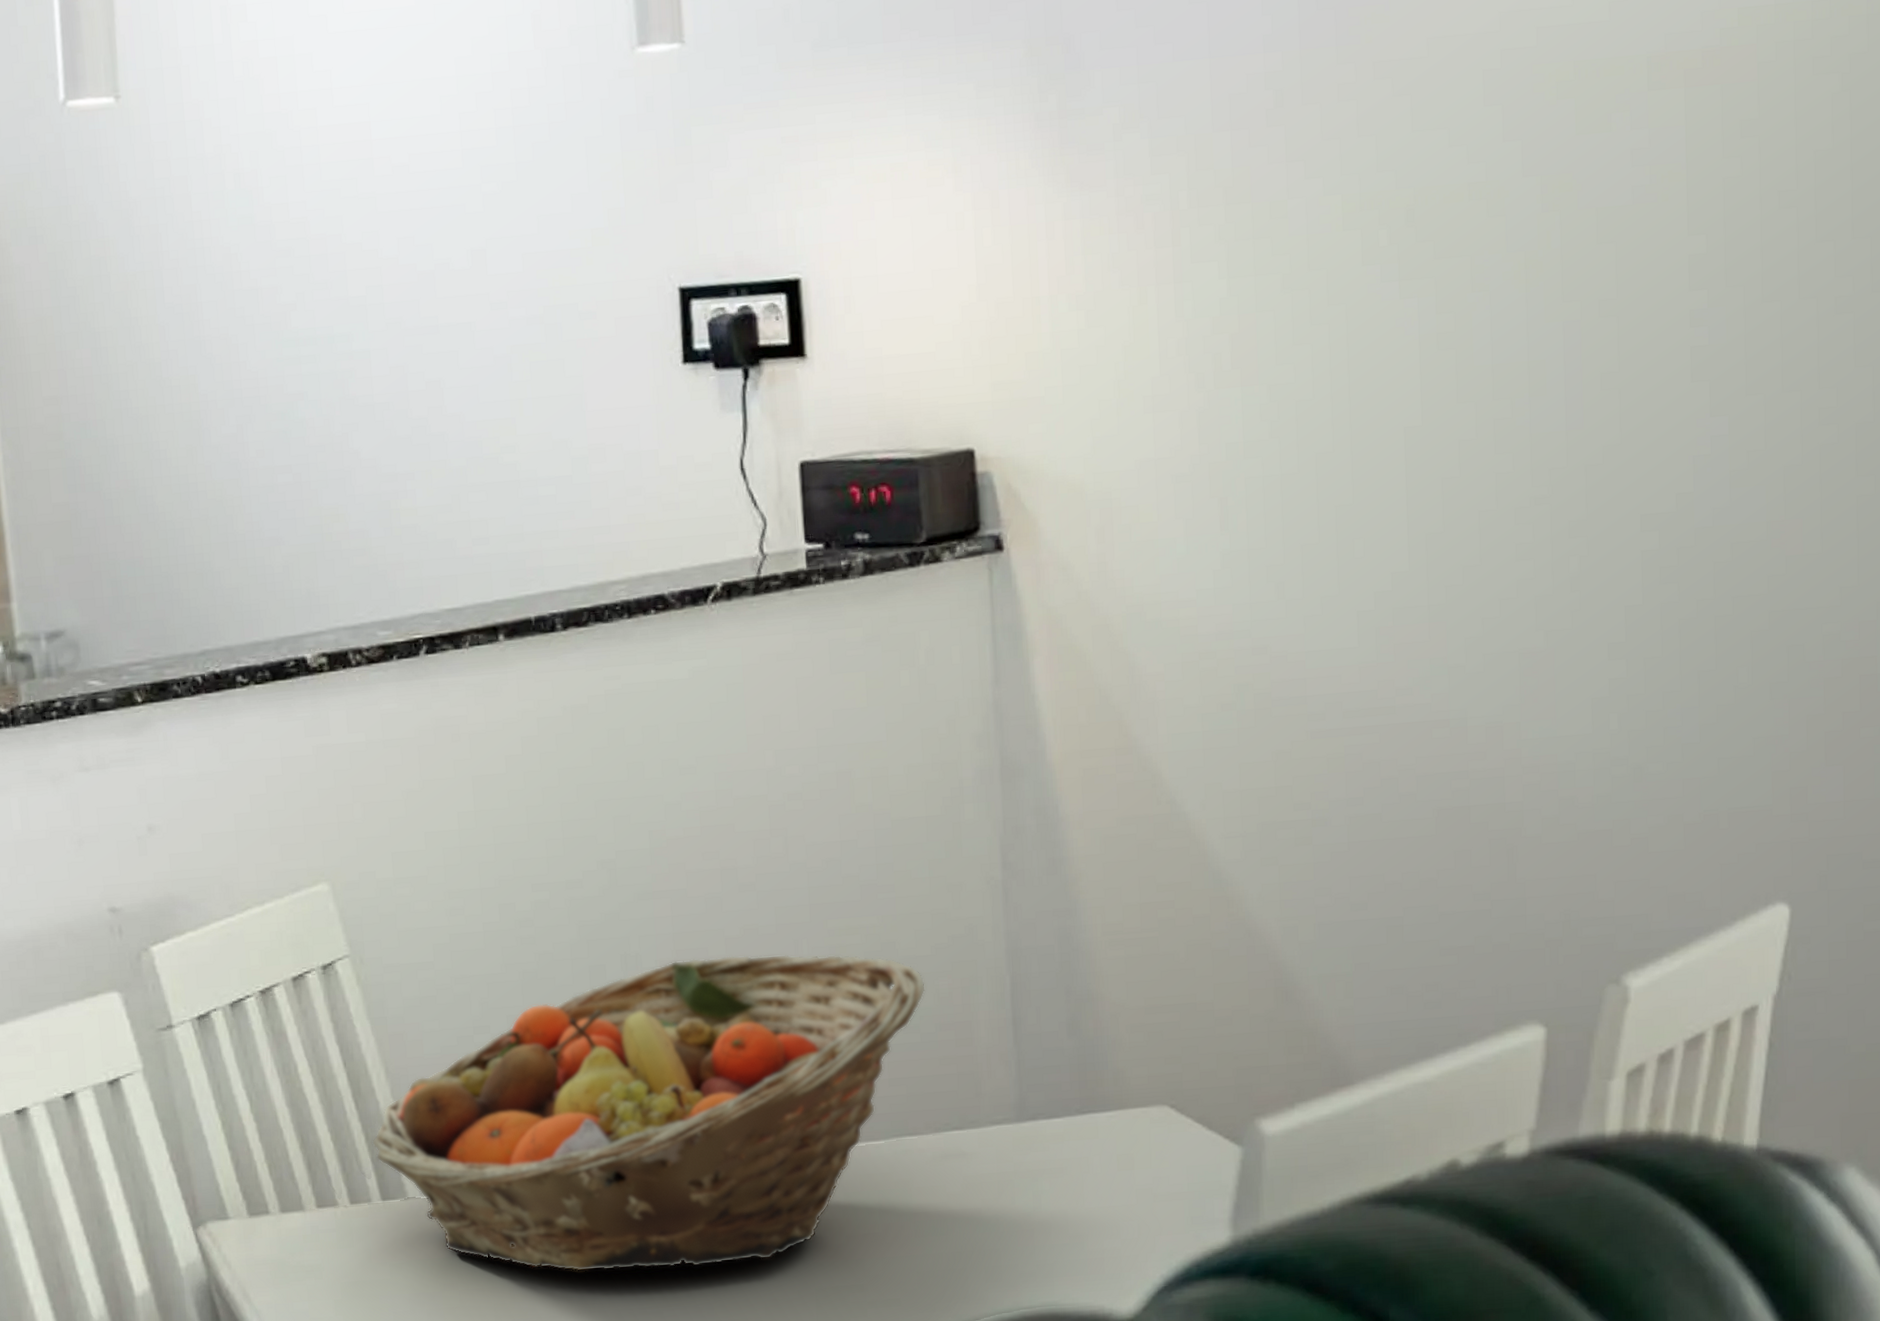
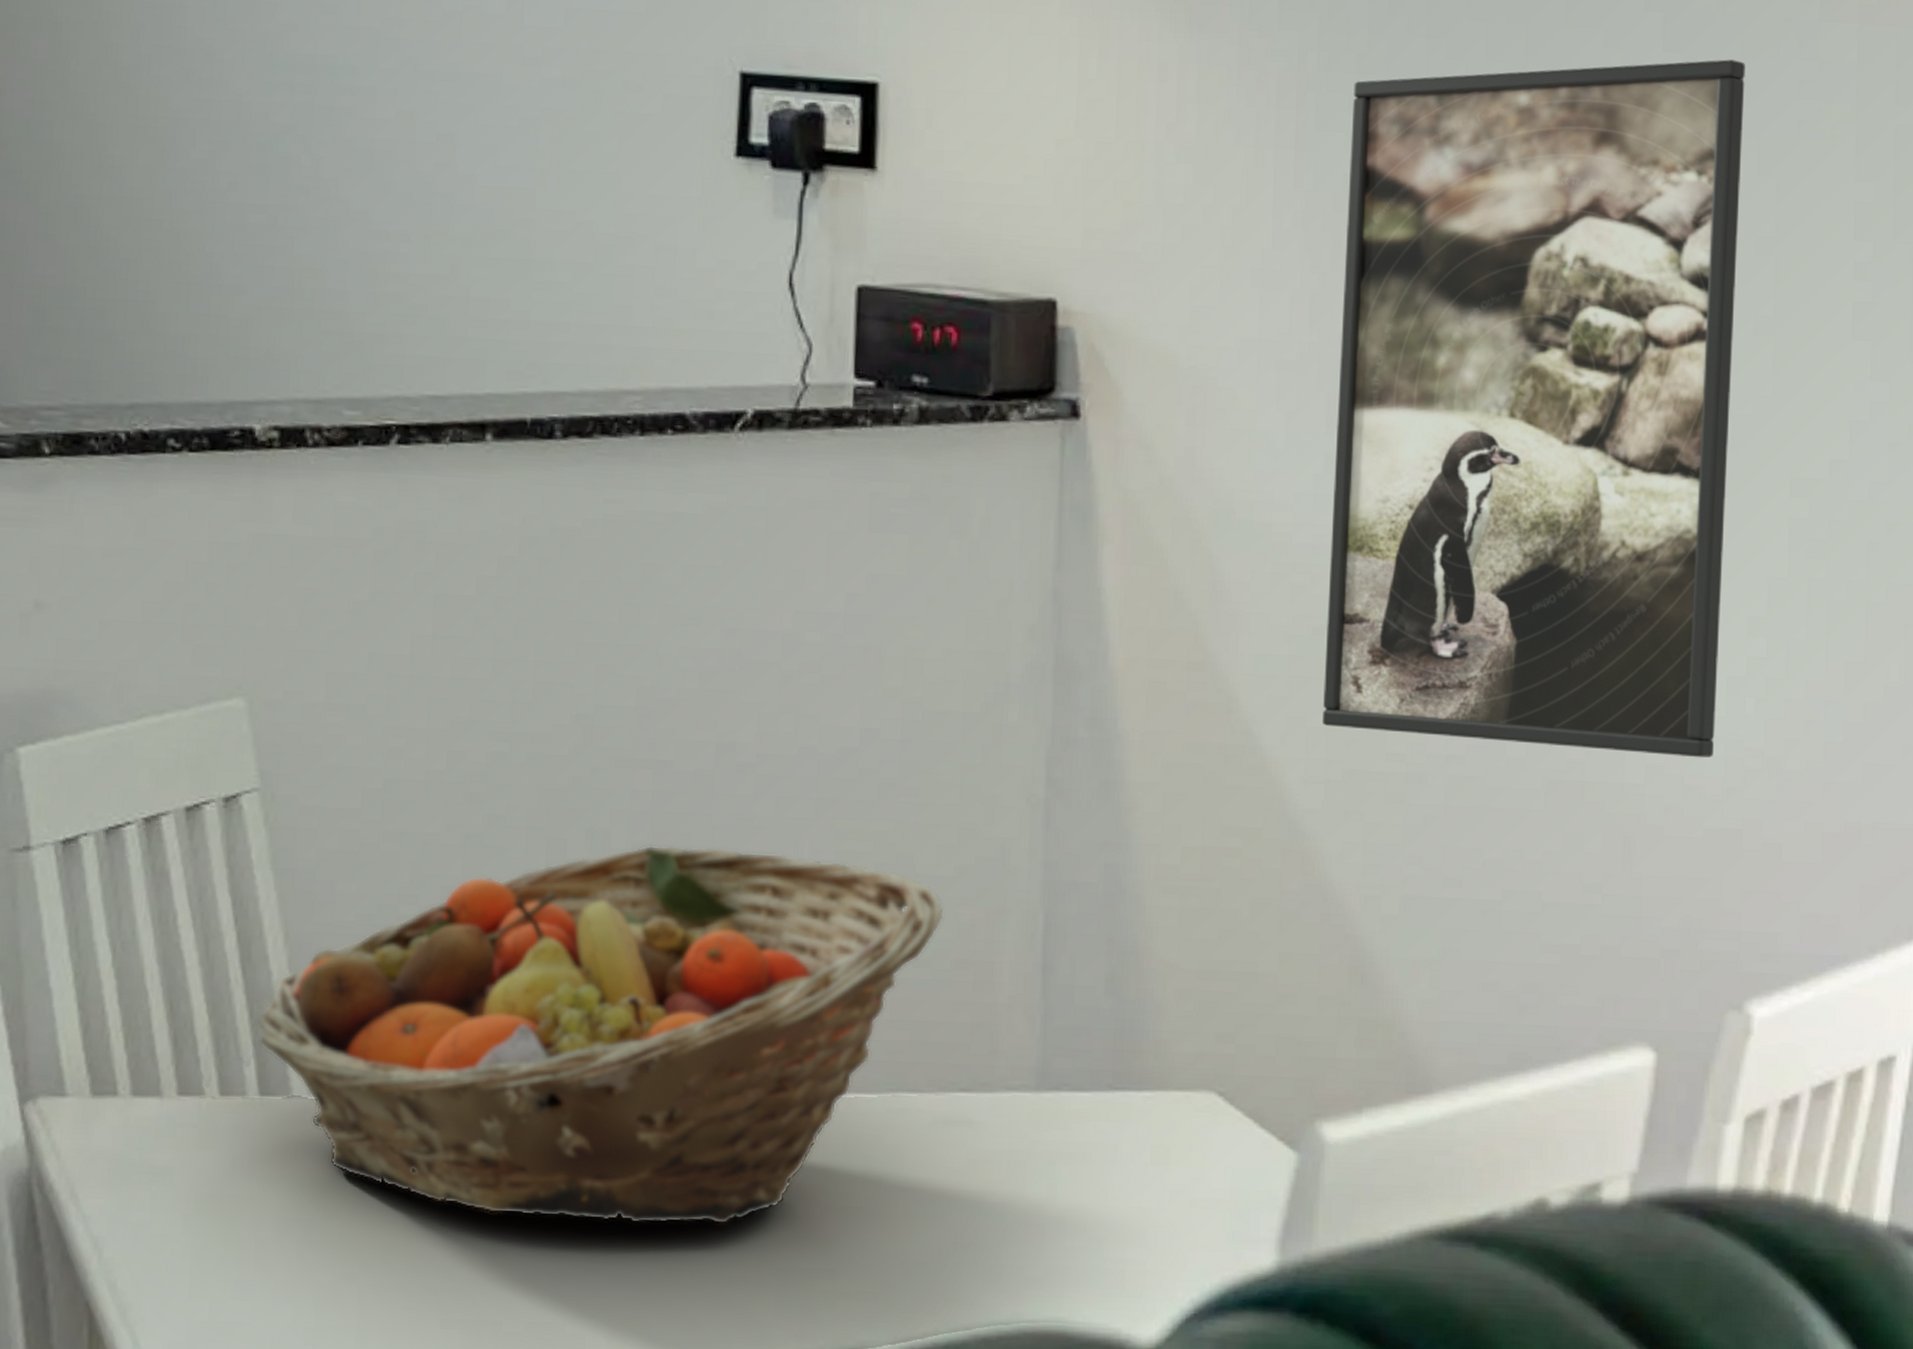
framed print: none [1222,139,1584,788] -> present [1323,59,1745,758]

